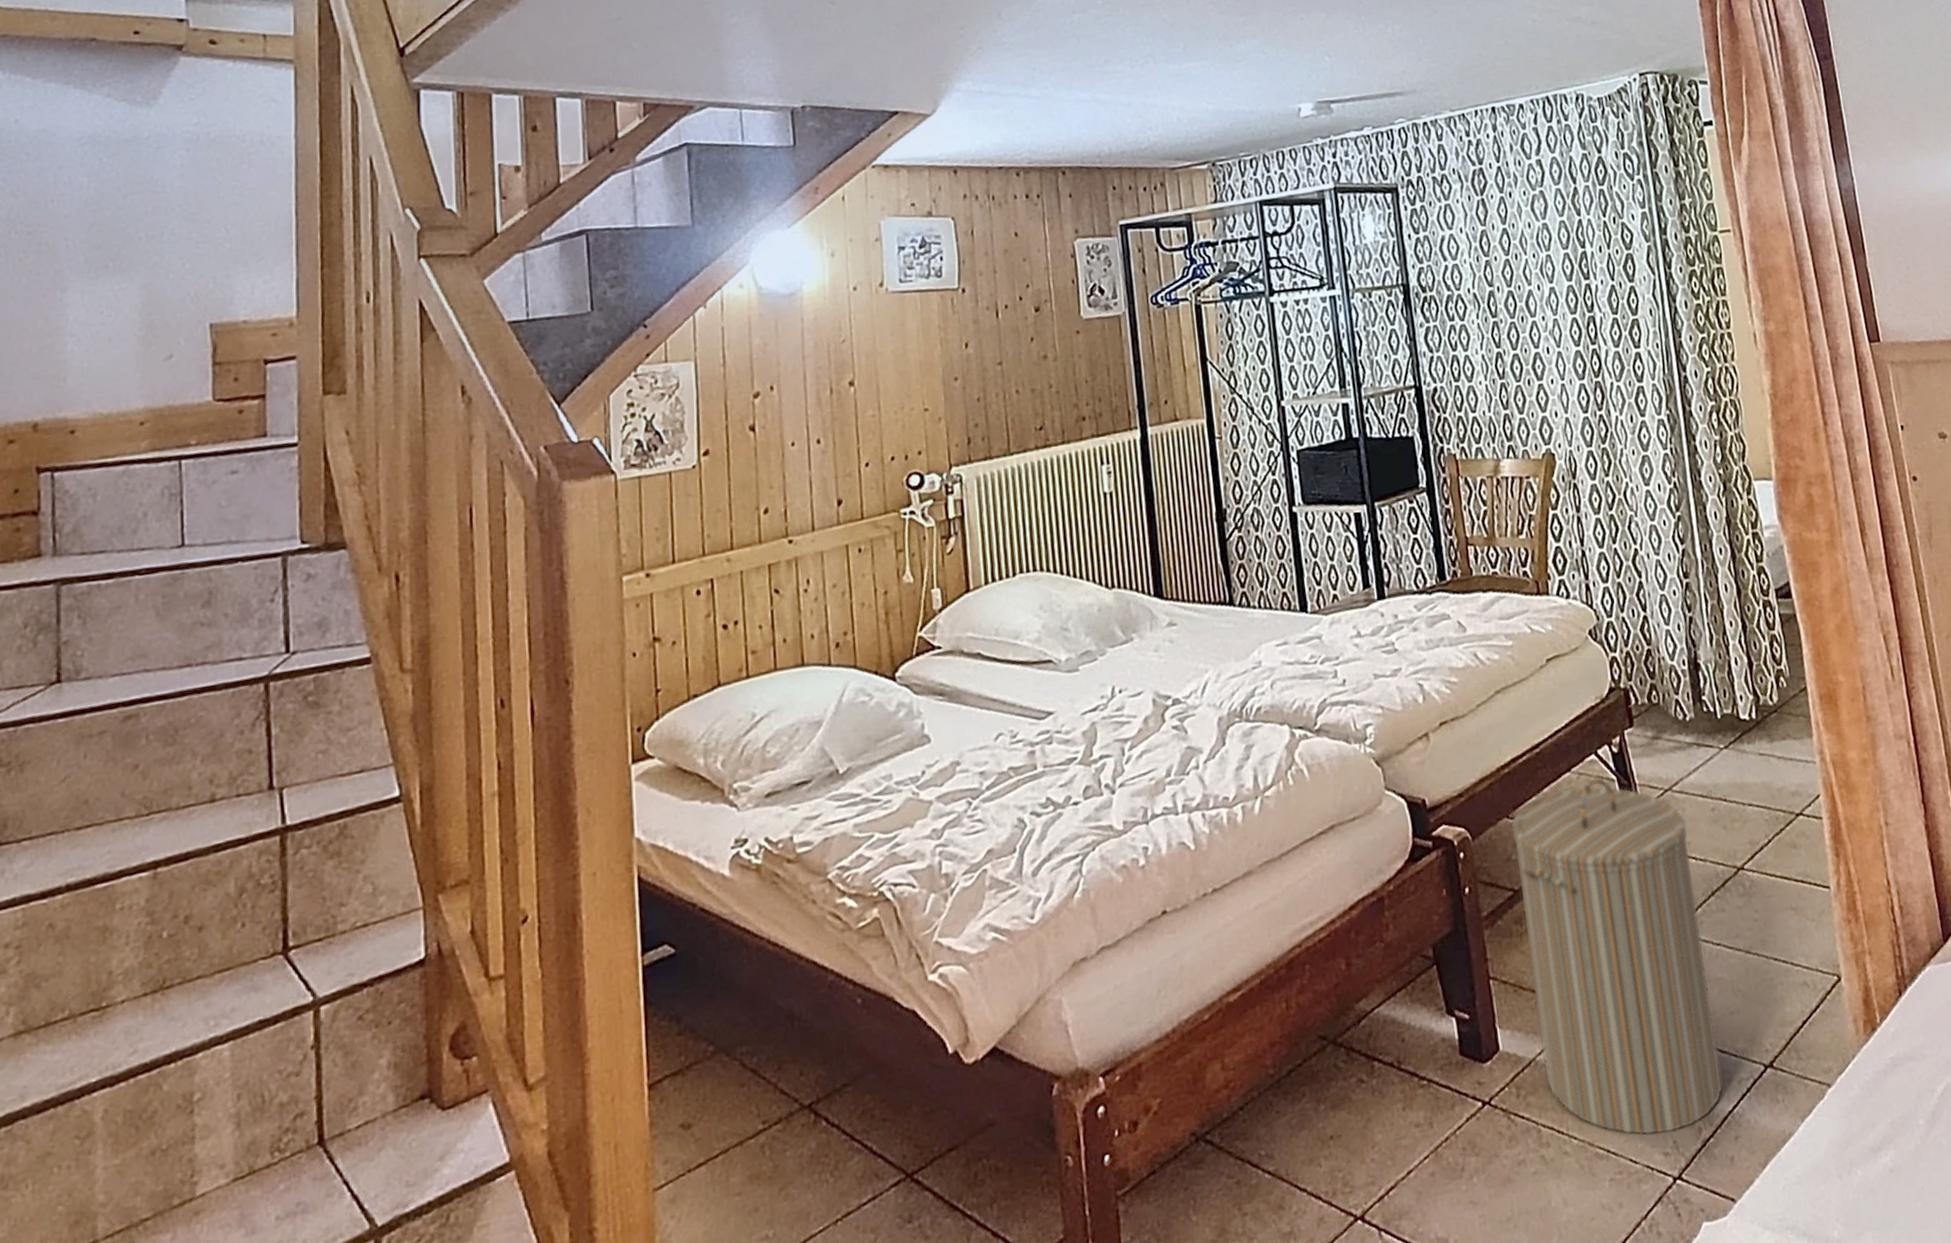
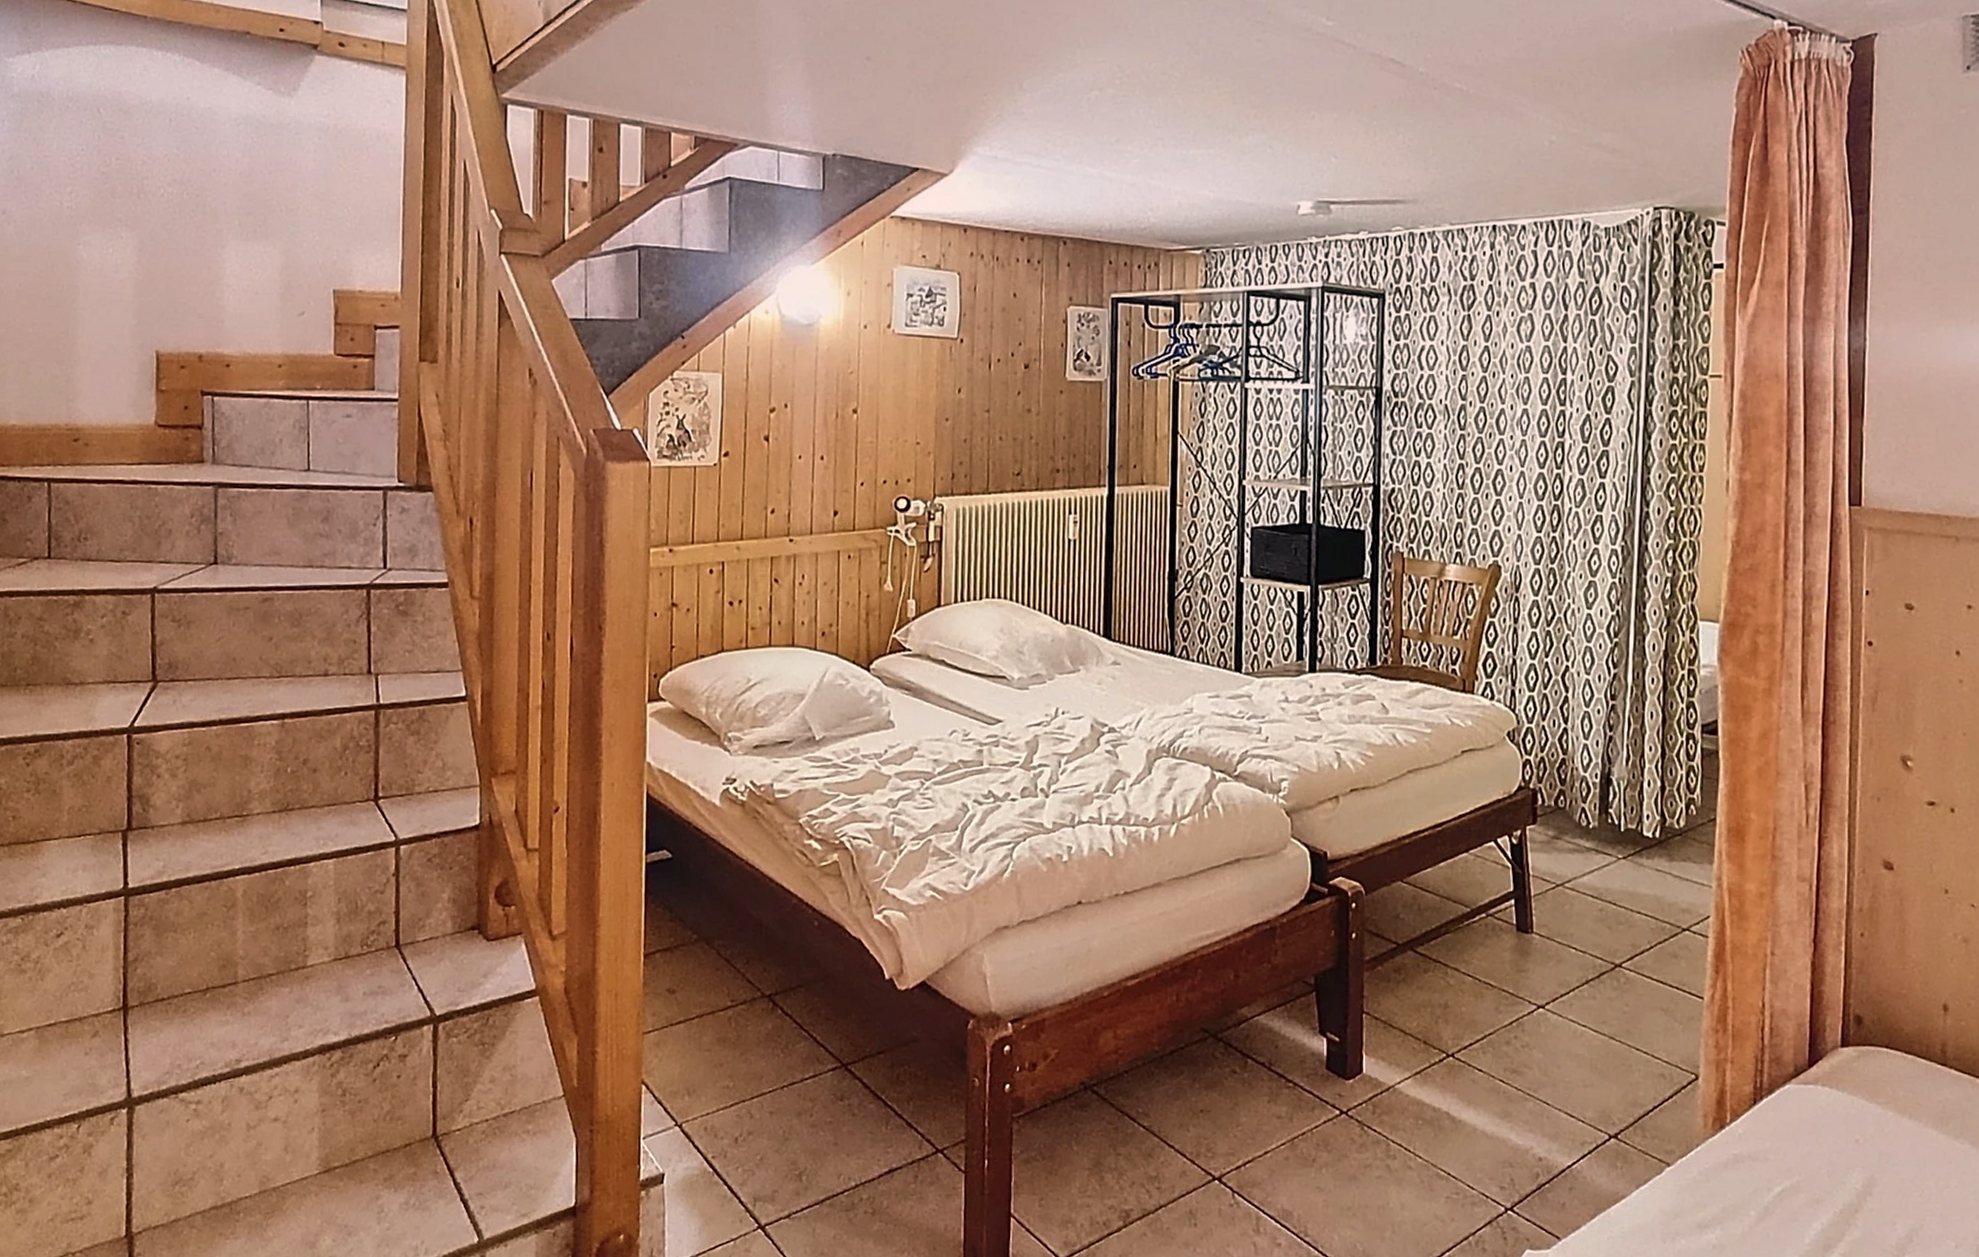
laundry hamper: present [1512,776,1723,1136] -> none [1401,862,1572,1171]

